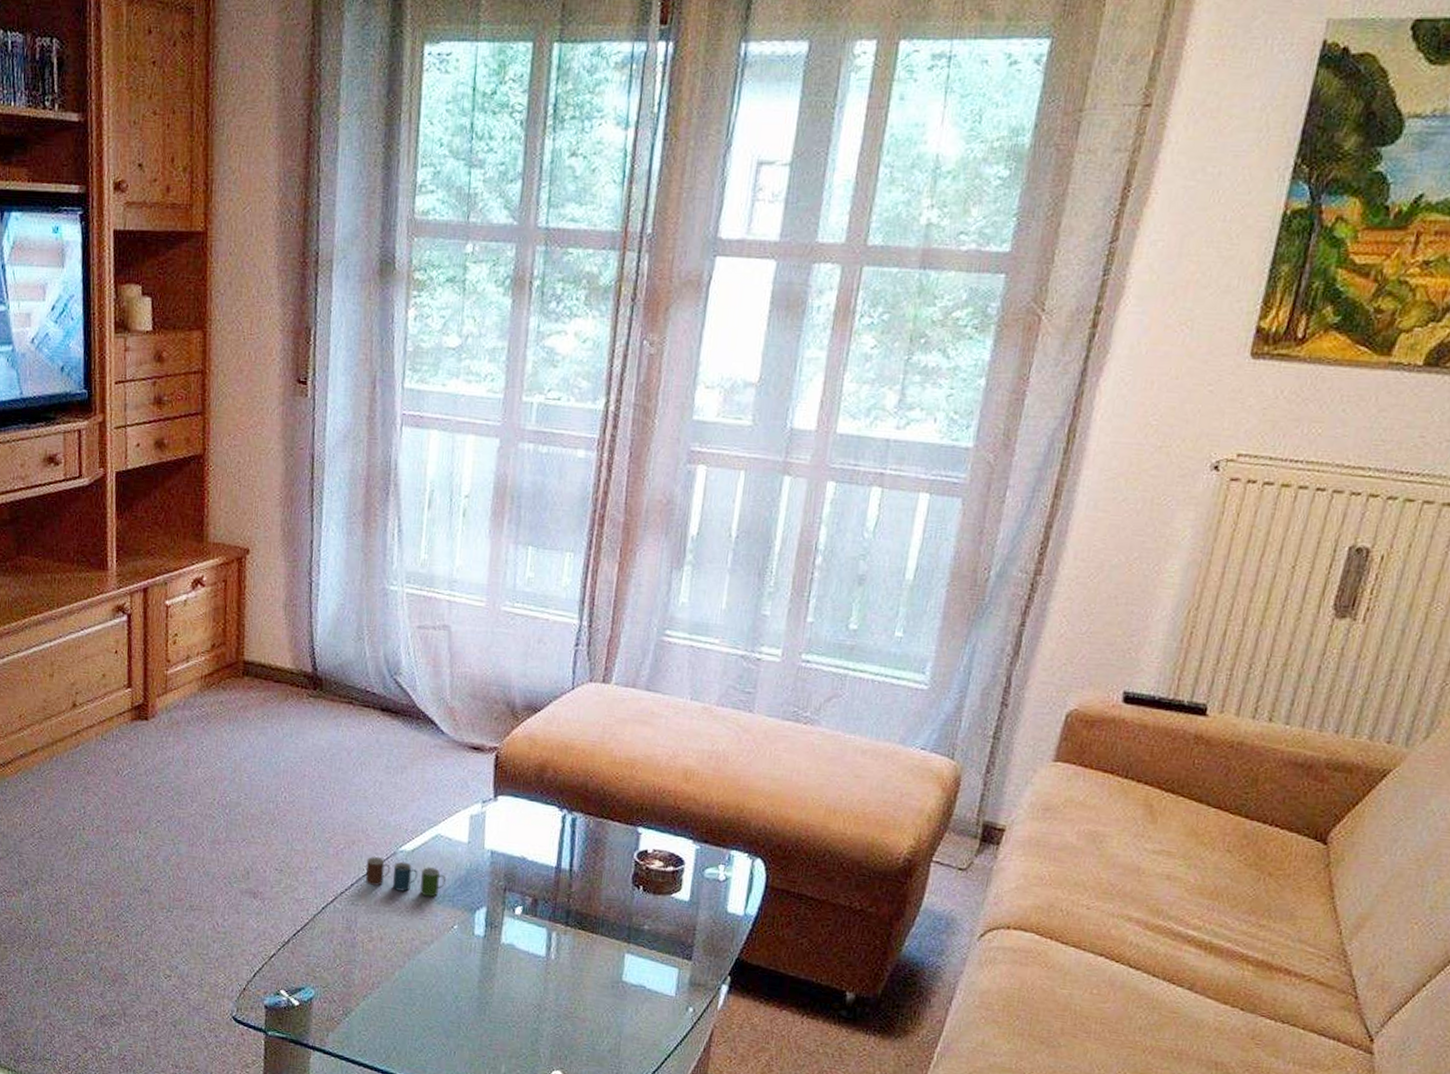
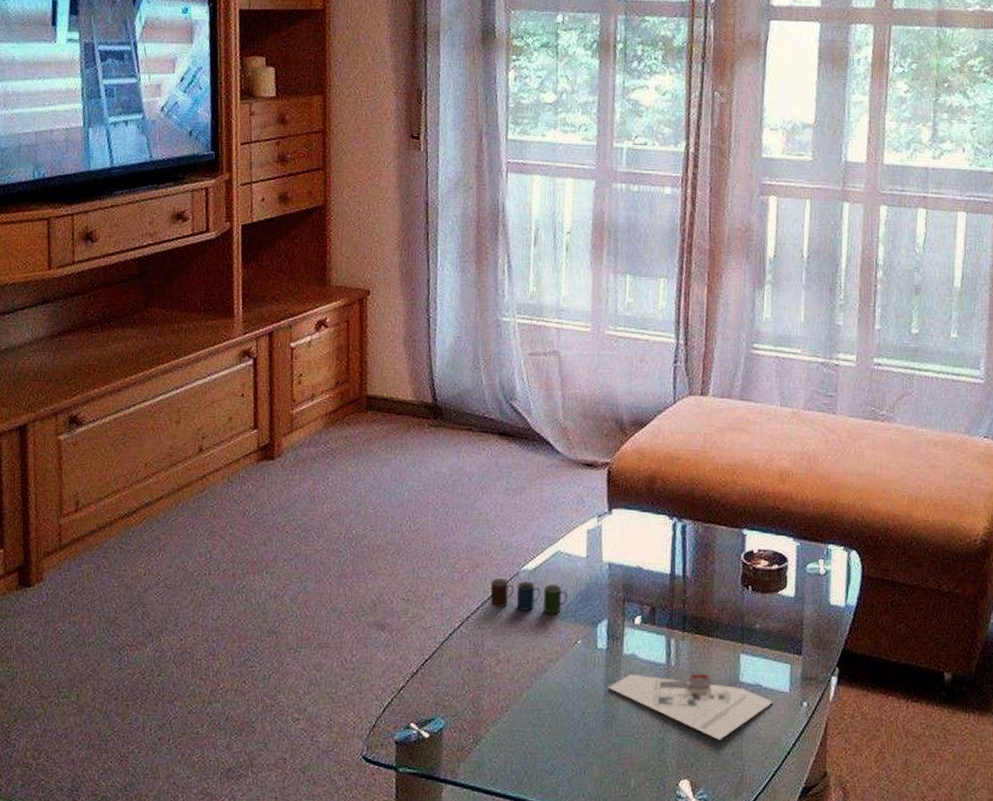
architectural model: none [483,962,657,1036] -> present [608,673,773,740]

